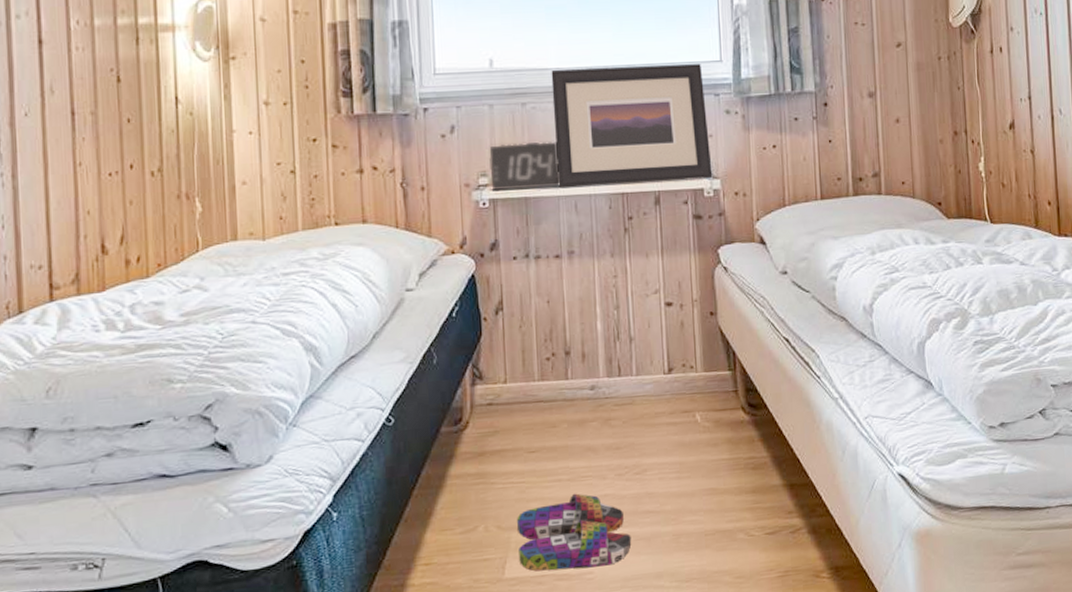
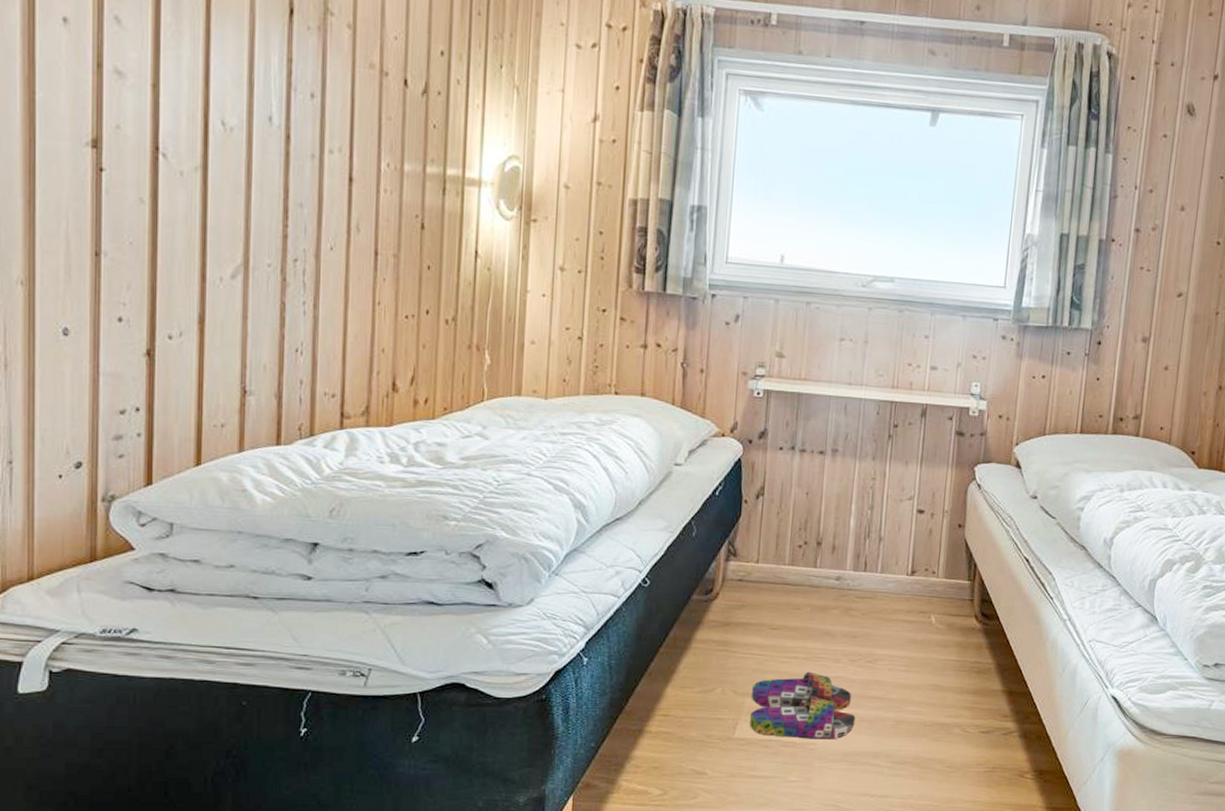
alarm clock: present [489,142,560,190] -> none [767,339,836,386]
picture frame: present [551,64,713,187] -> none [831,273,985,399]

